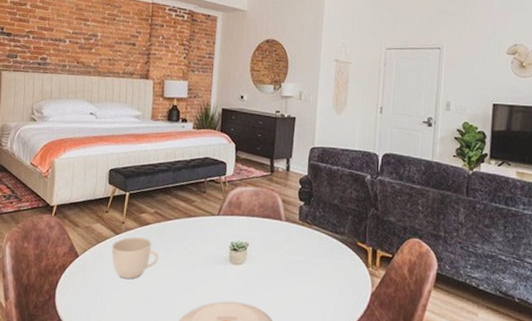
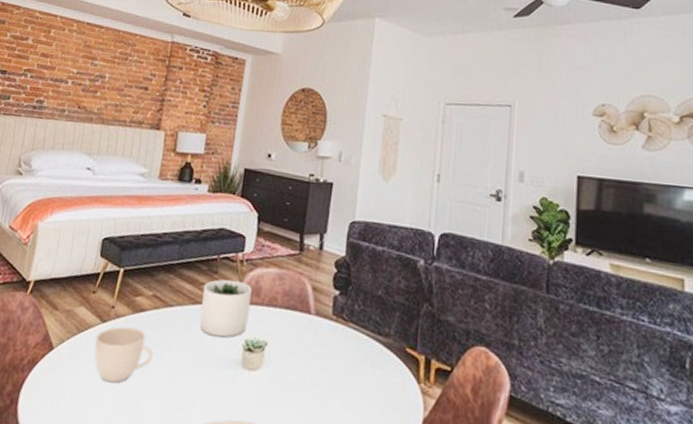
planter: none [194,197,234,242] -> present [200,279,252,338]

